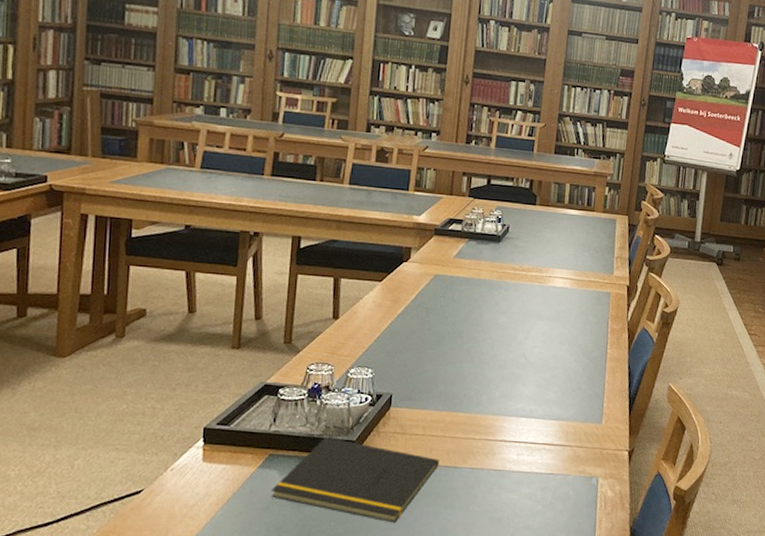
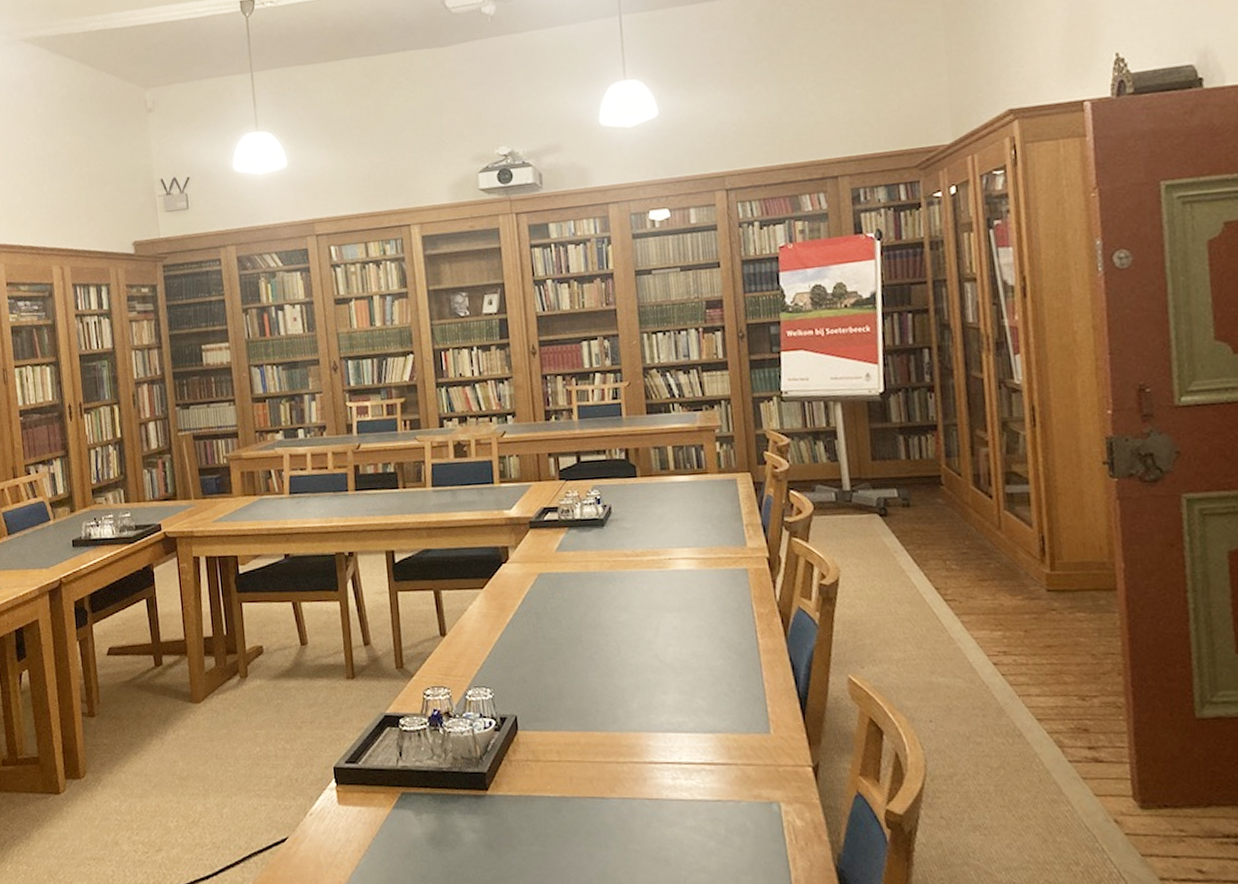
notepad: present [271,437,439,523] -> none [410,770,583,868]

